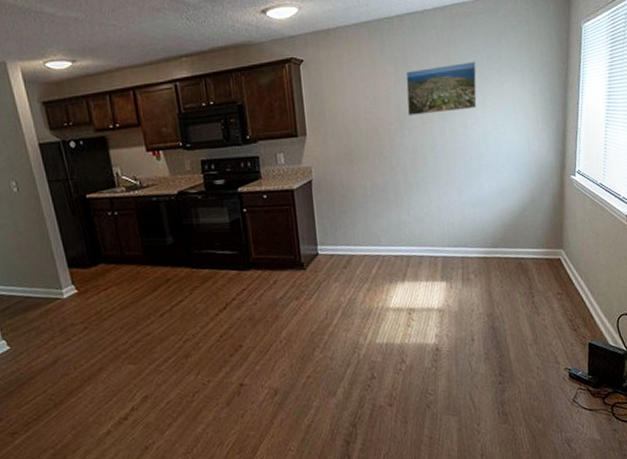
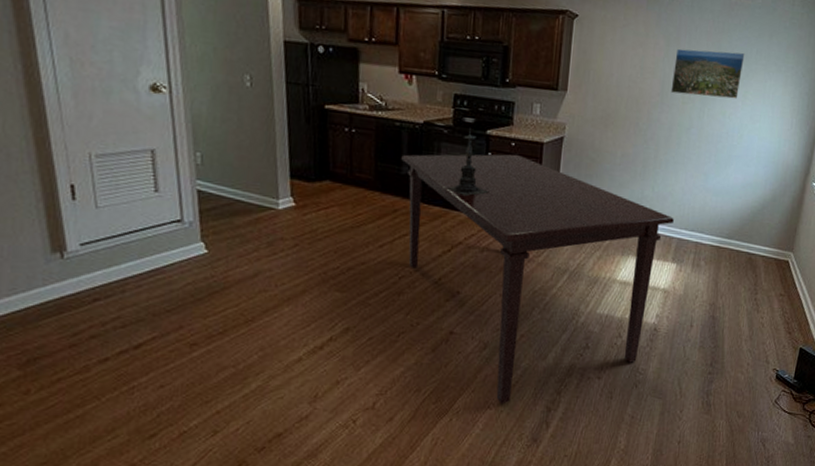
dining table: none [164,205,435,445] -> present [401,154,674,405]
candle holder: none [211,188,252,255] -> present [447,127,490,197]

